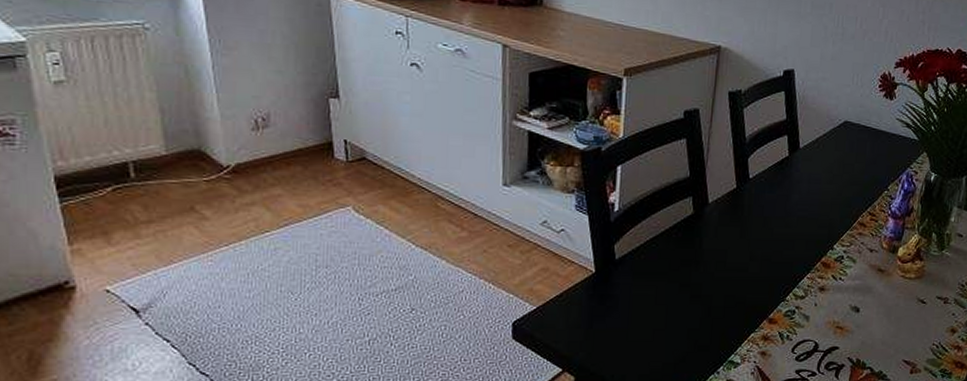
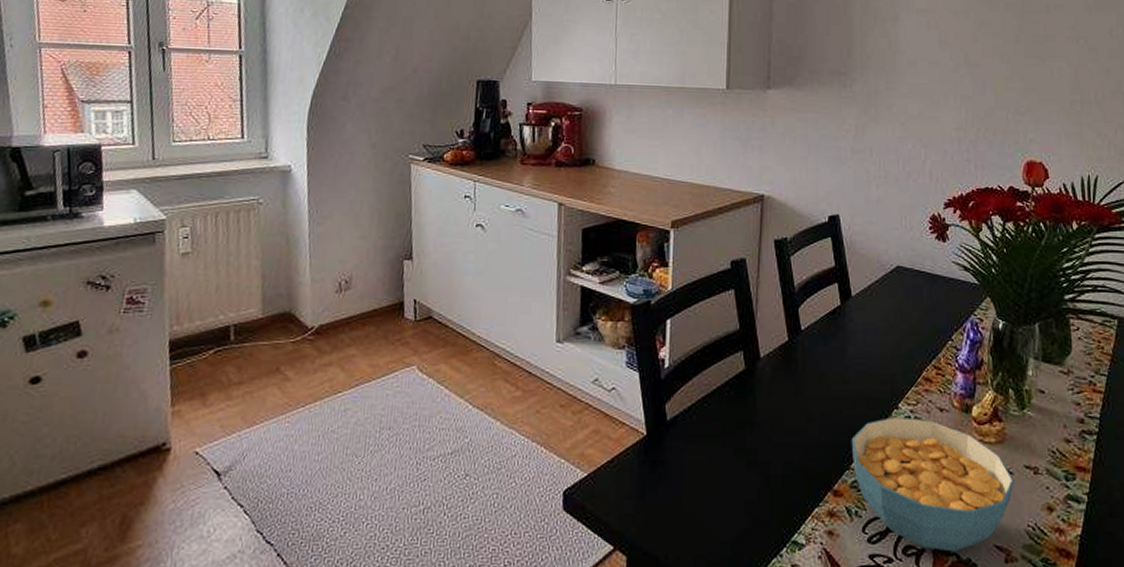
cereal bowl: none [788,257,927,366] -> present [851,417,1015,552]

